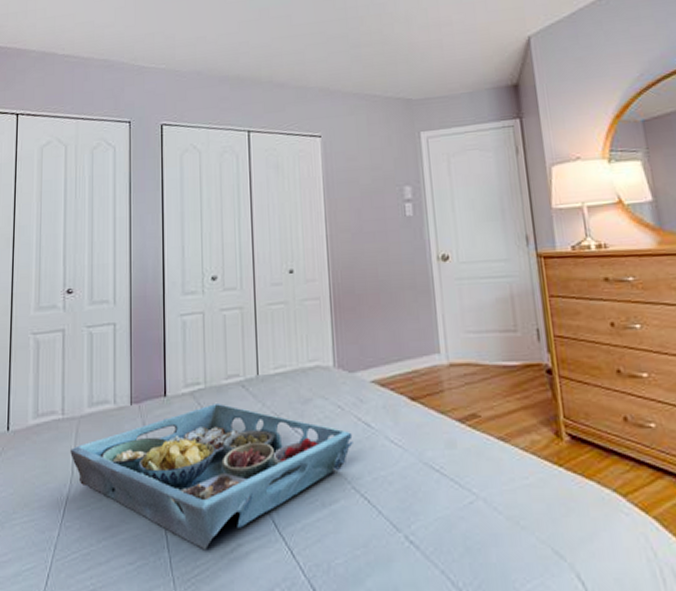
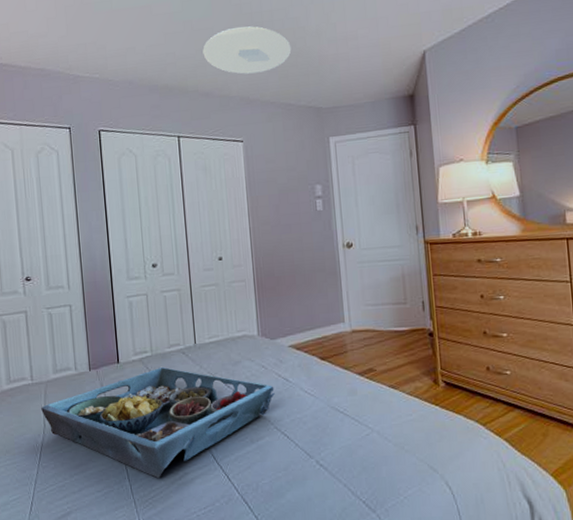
ceiling light: none [279,12,378,64] -> present [203,26,292,74]

